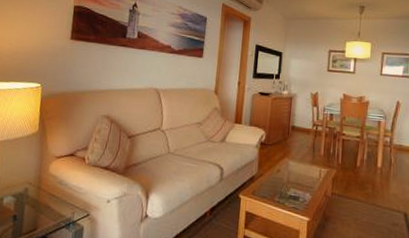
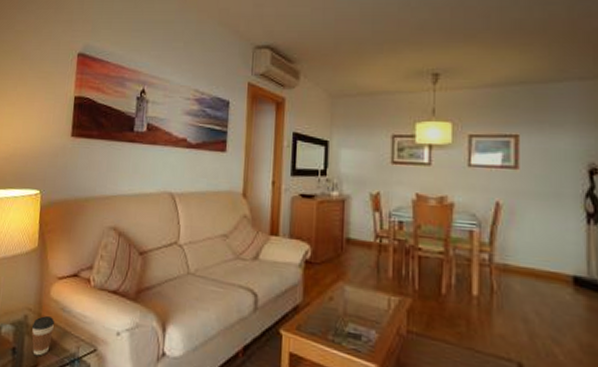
coffee cup: none [31,188,53,222] -> present [31,316,55,356]

